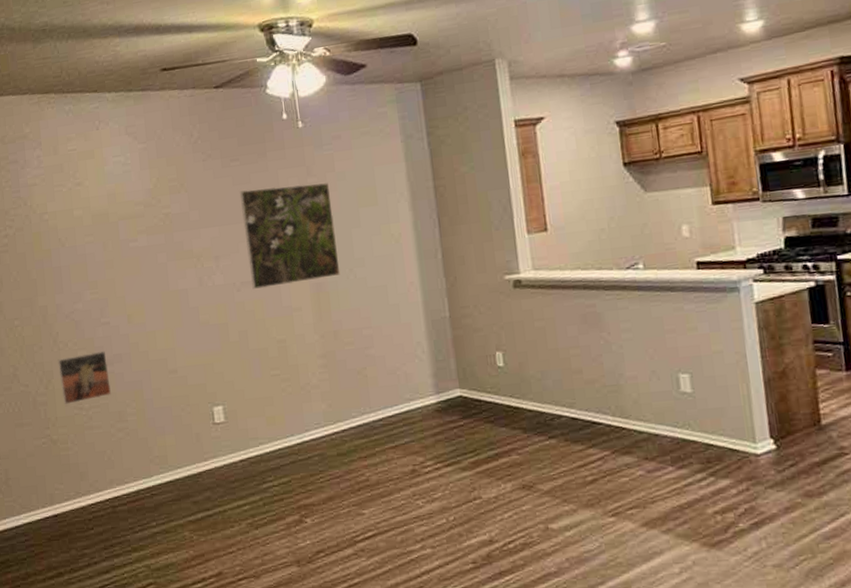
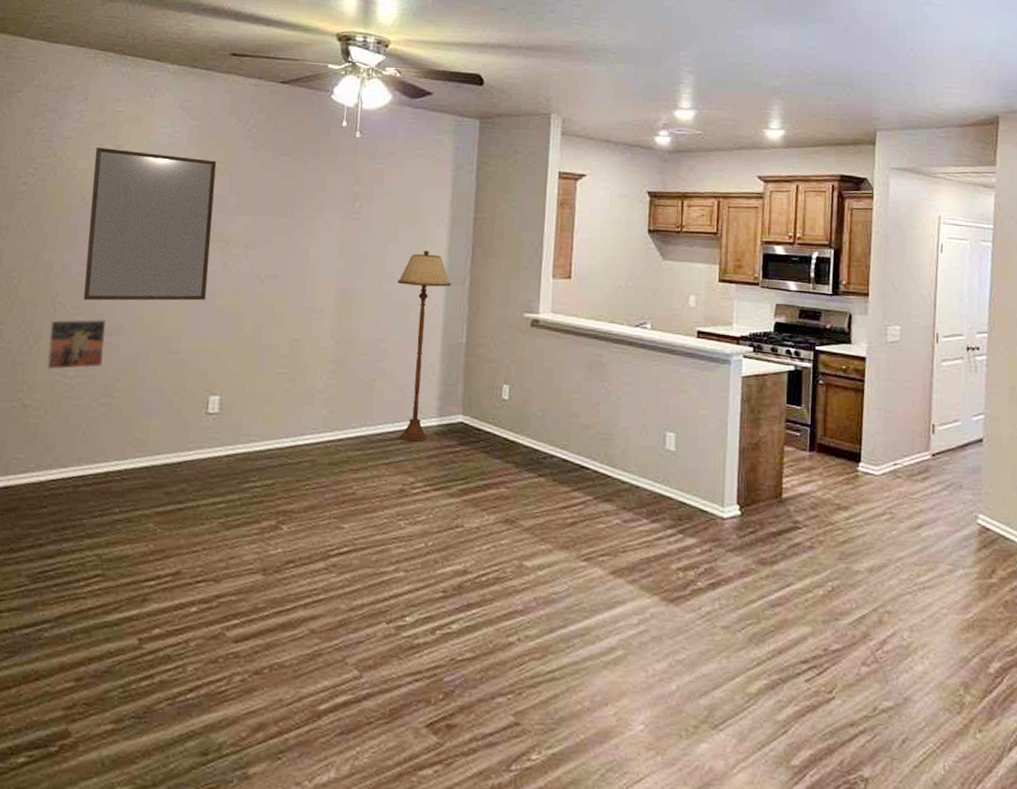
home mirror: none [60,179,190,336] -> present [83,148,217,301]
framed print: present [239,183,341,289] -> none [277,186,375,286]
floor lamp: none [369,229,429,423] -> present [397,250,452,442]

